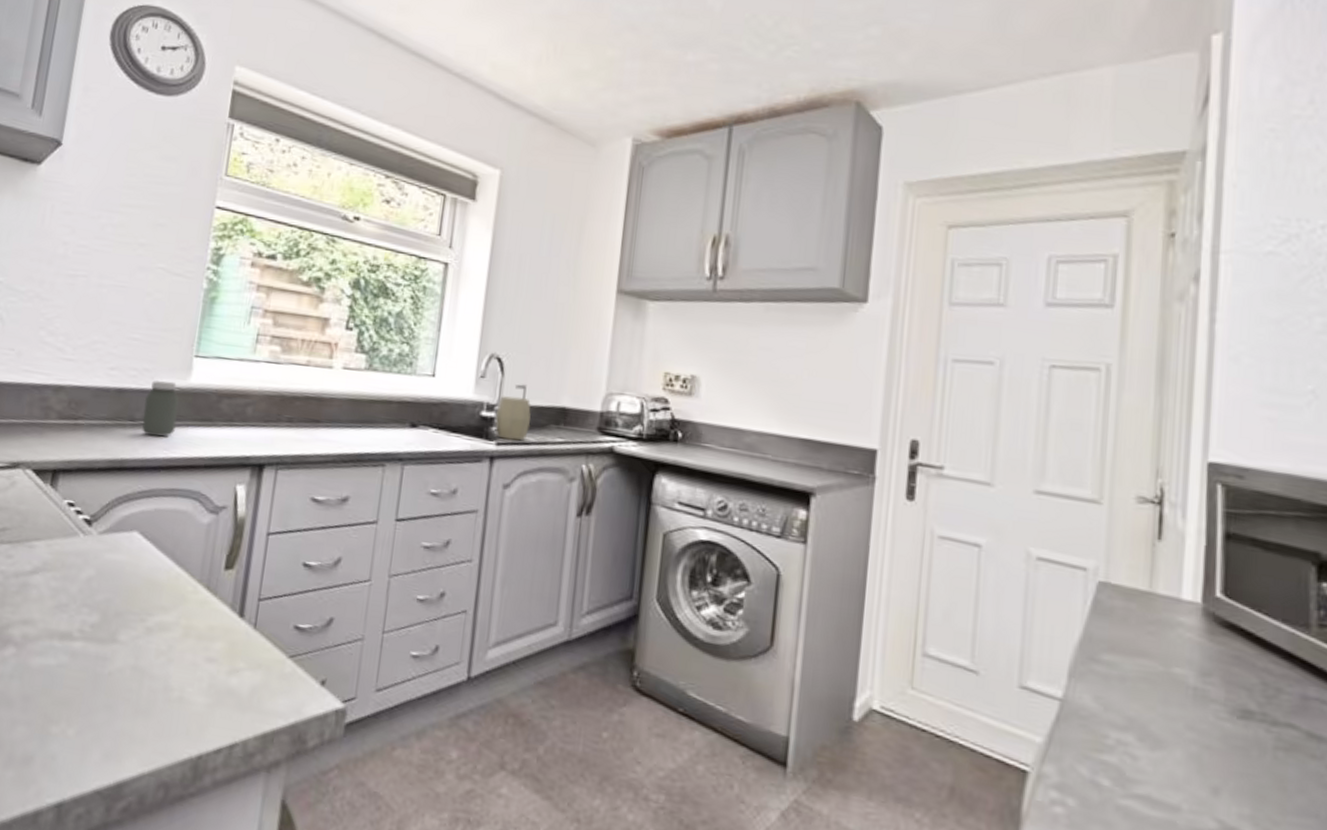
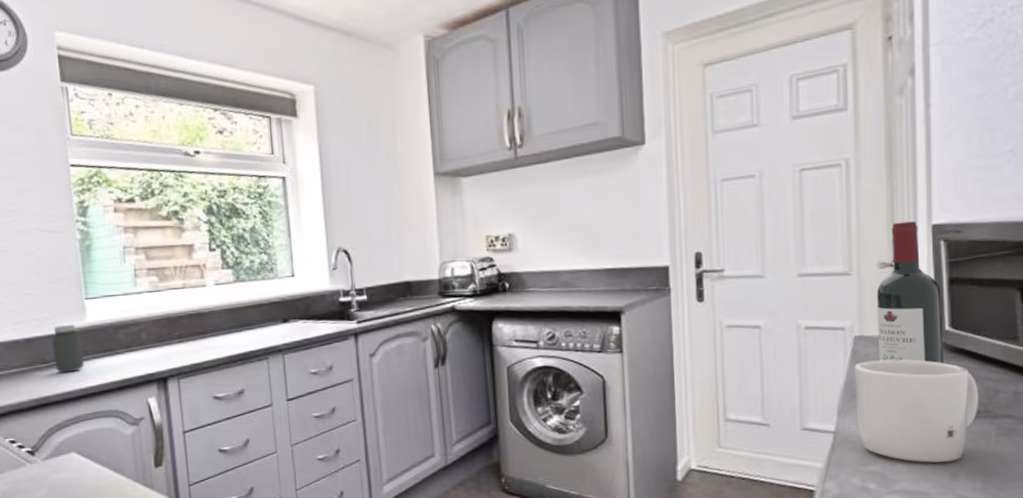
soap dispenser: present [495,384,531,441] -> none [351,268,383,317]
mug: none [1092,615,1255,771] -> present [854,359,979,463]
wine bottle: none [1127,450,1213,639] -> present [876,221,943,364]

